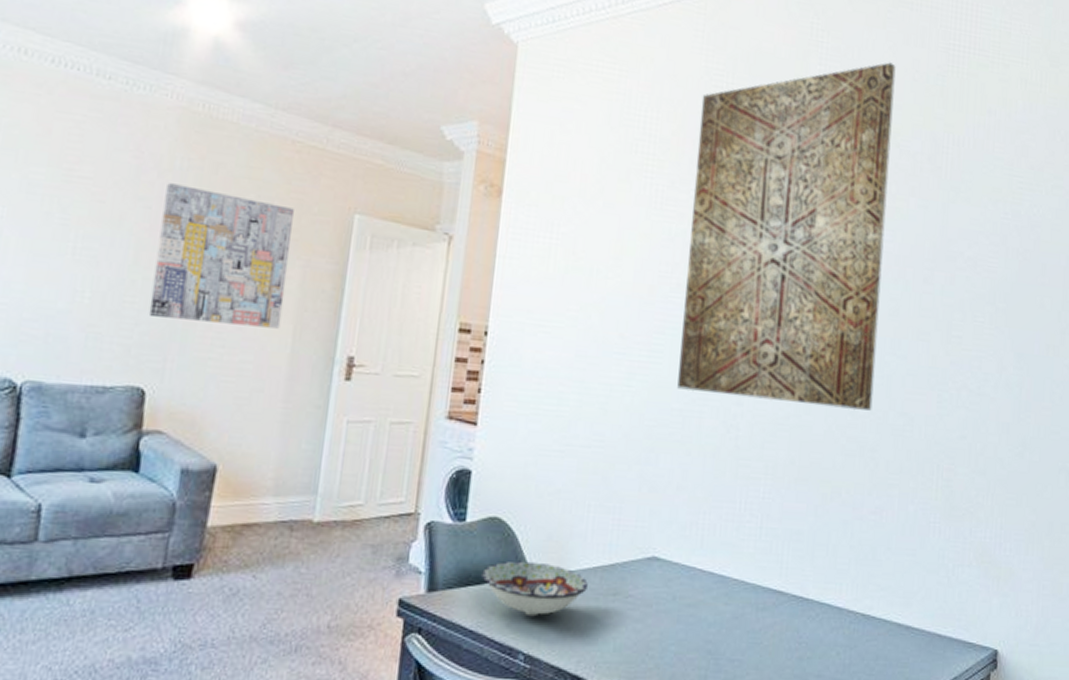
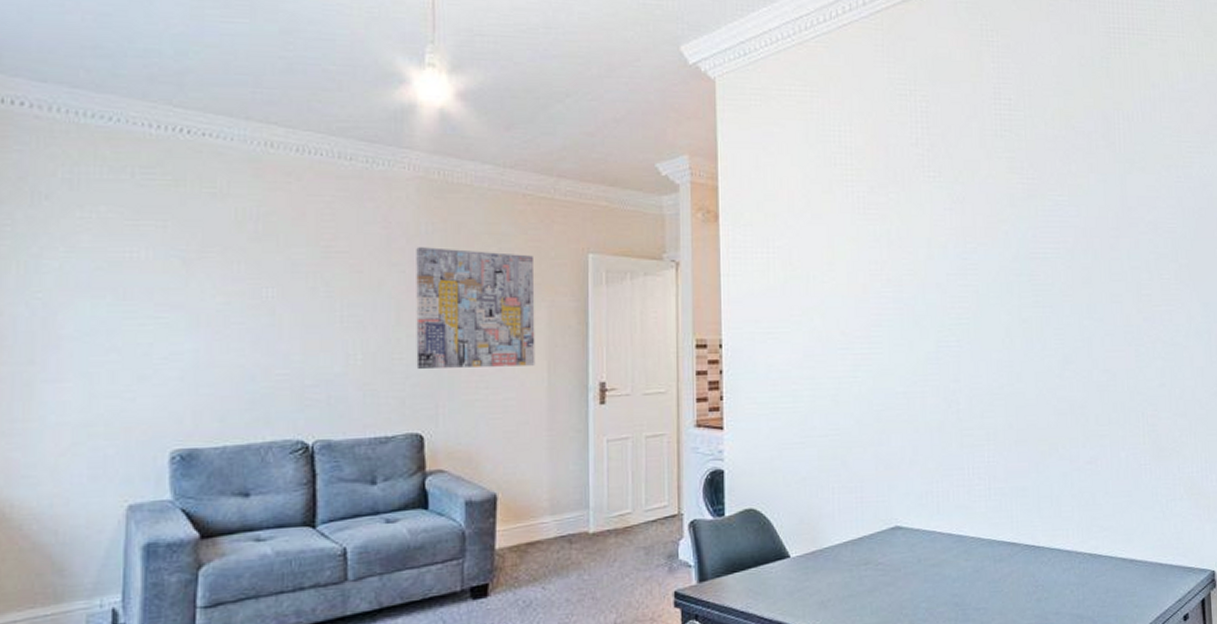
bowl: present [482,561,588,617] -> none [745,544,841,593]
wall art: present [677,62,896,411] -> none [889,52,1077,375]

